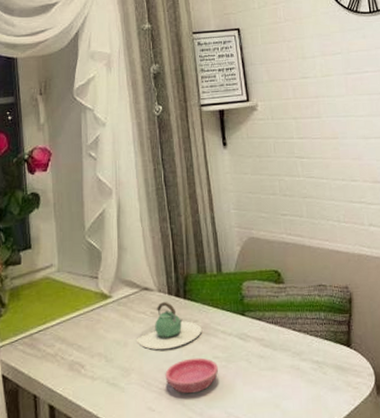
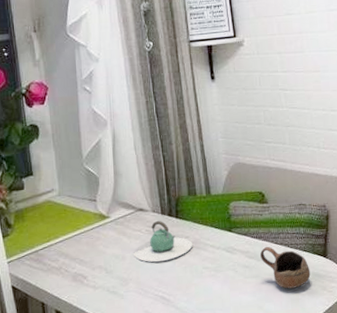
saucer: present [165,357,218,394] -> none [160,268,208,299]
cup: none [277,333,333,384] -> present [260,246,311,289]

